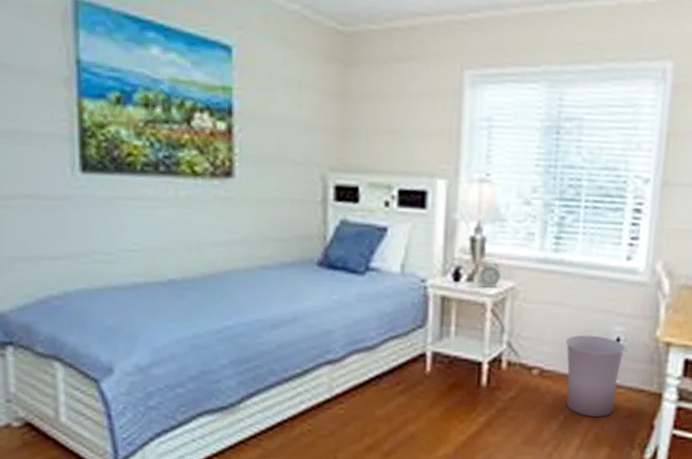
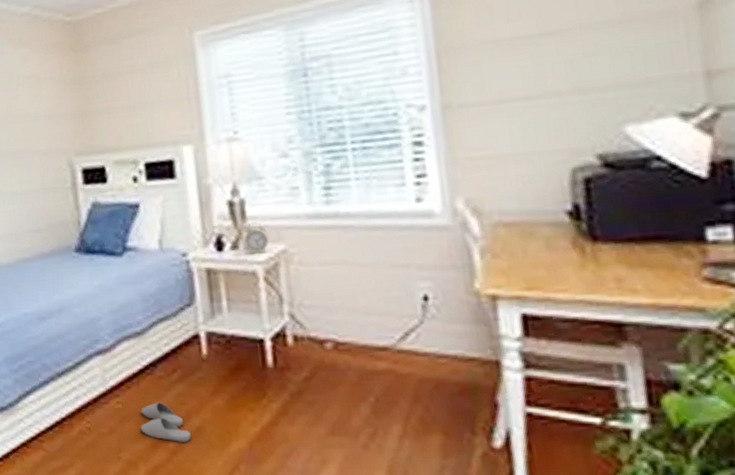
slippers: none [359,410,405,446] -> present [140,402,191,442]
waste bin: present [565,335,626,417] -> none [359,295,439,396]

